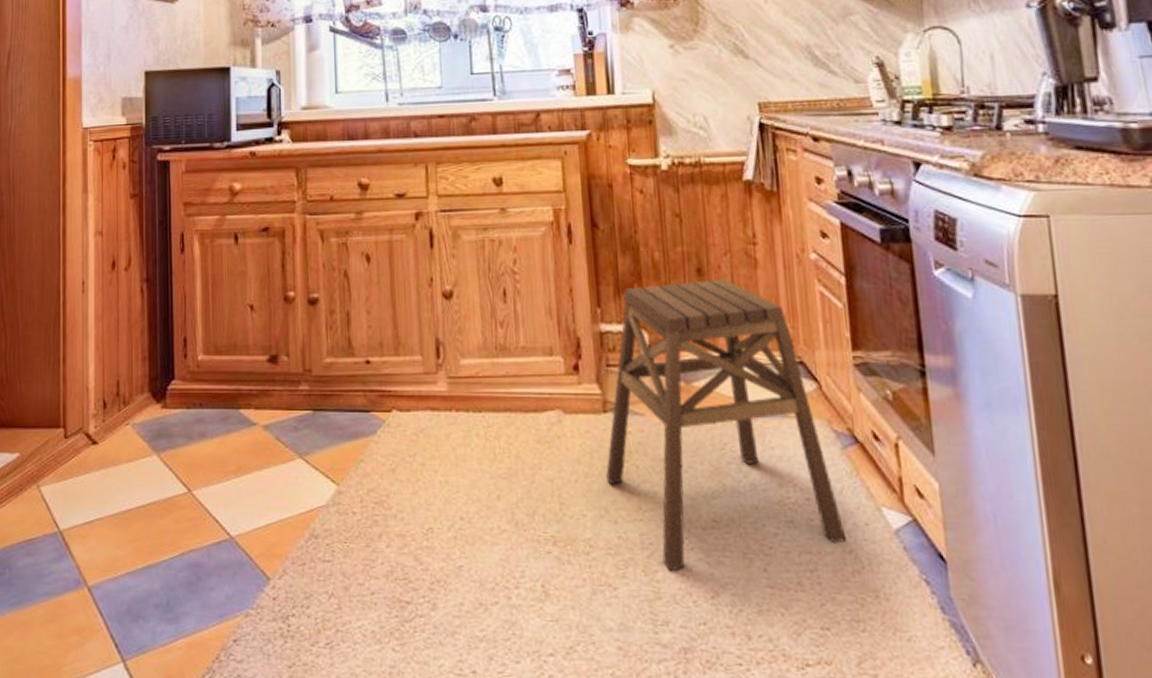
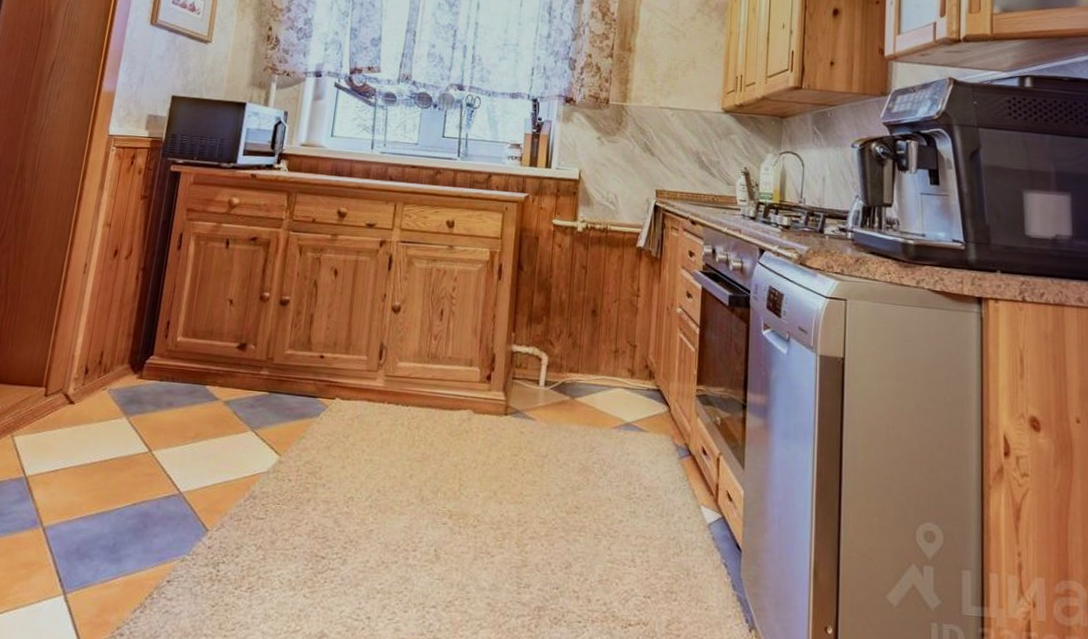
stool: present [606,278,847,572] -> none [499,319,672,546]

